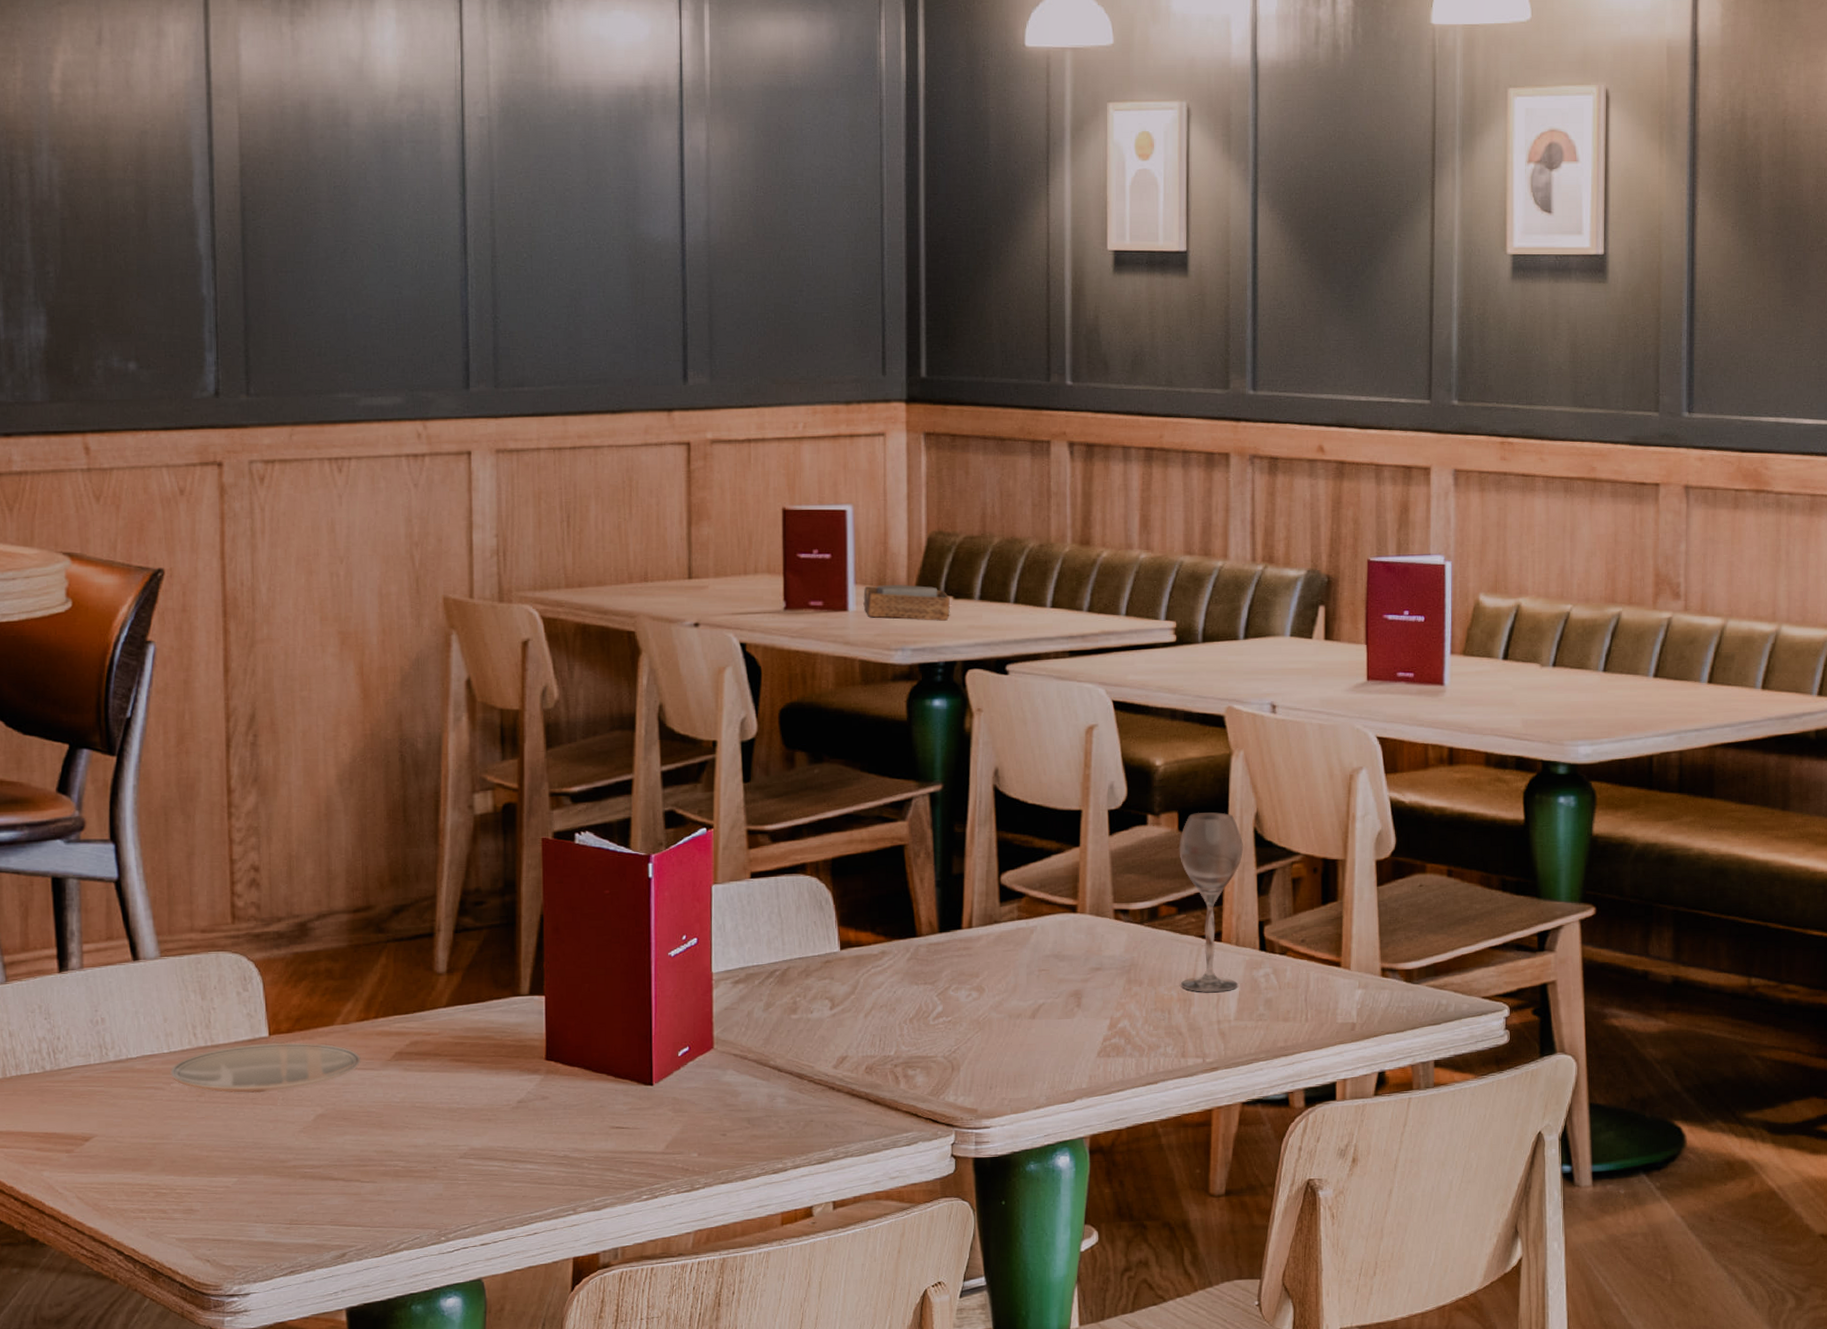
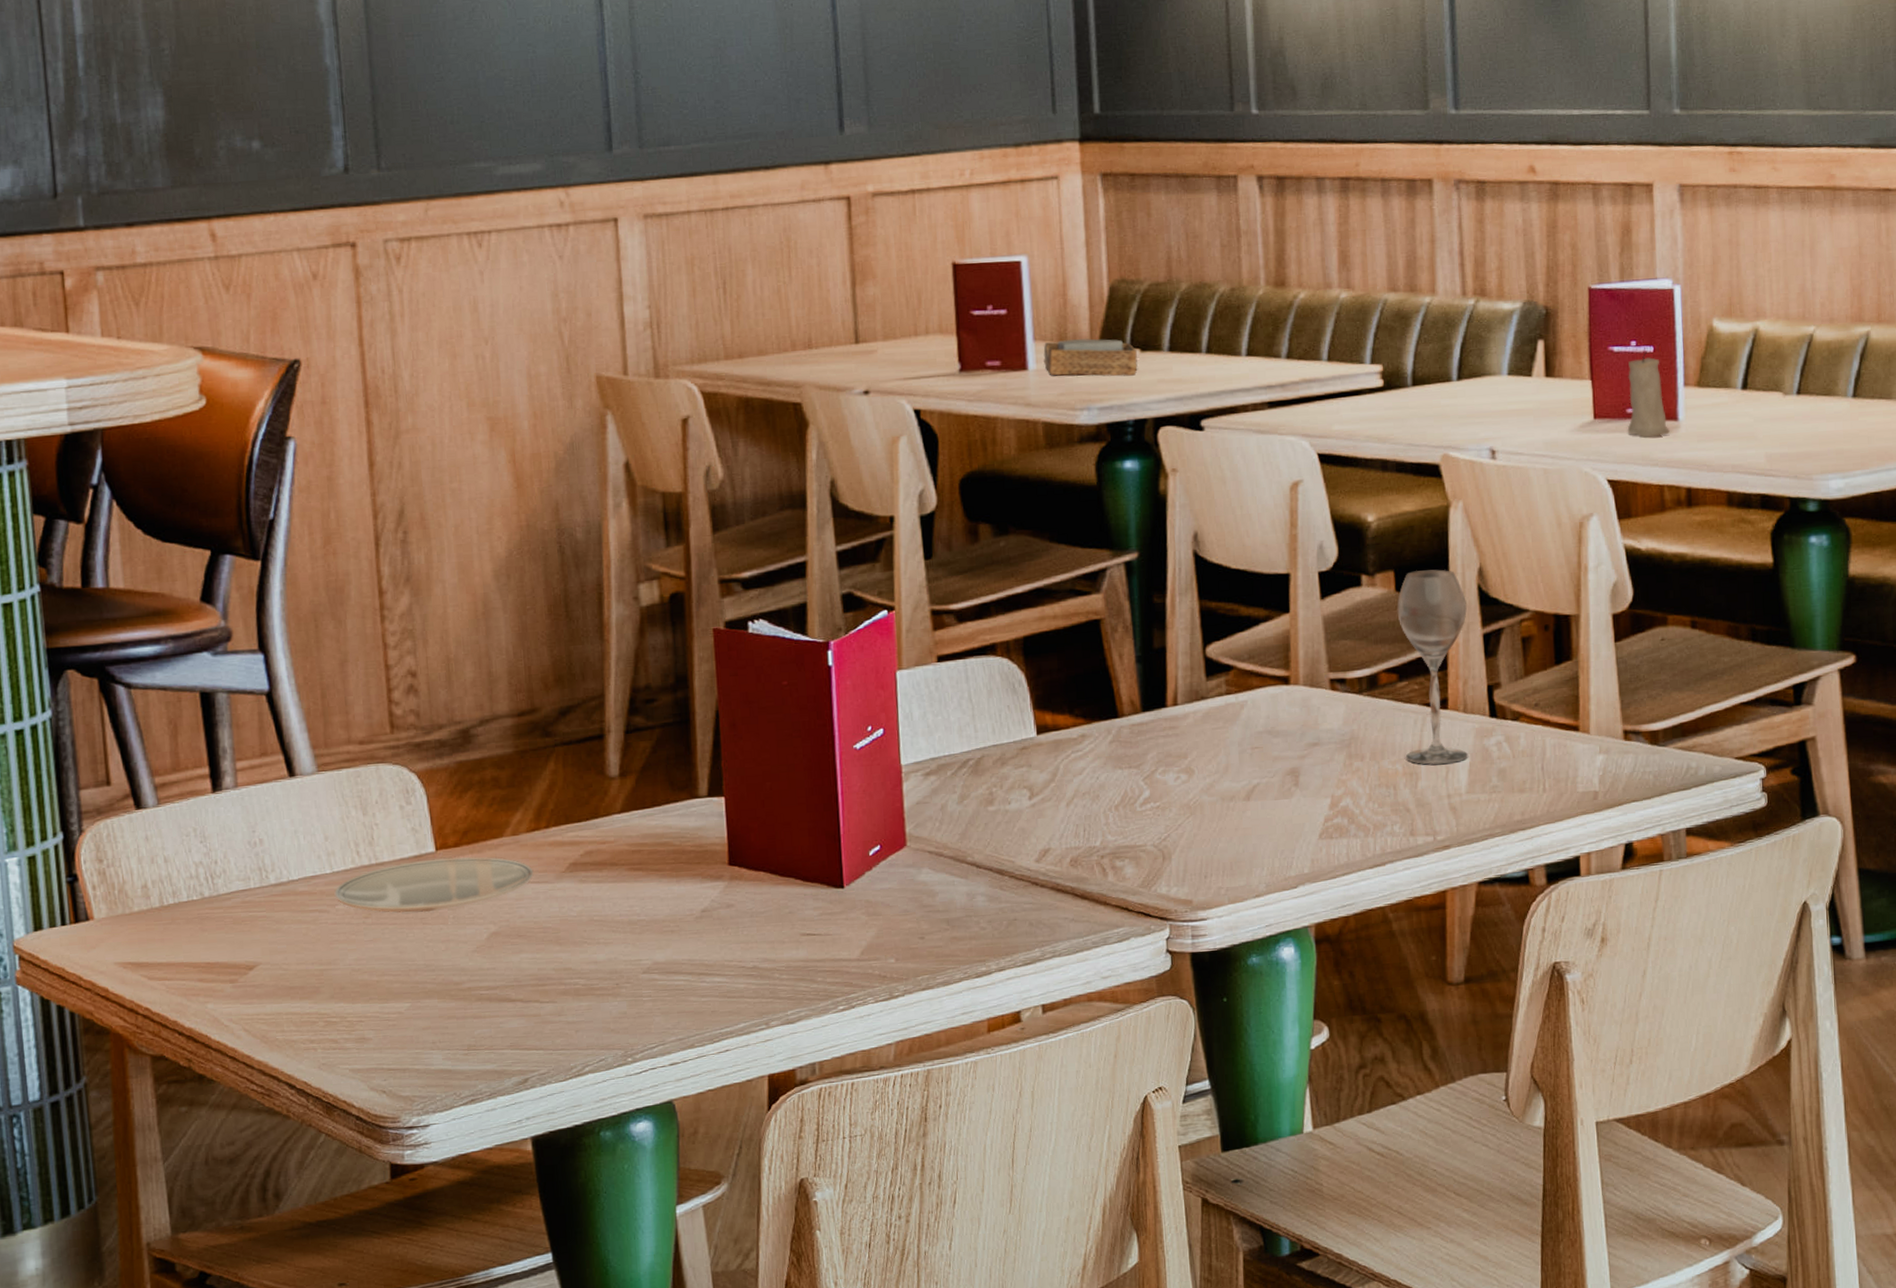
candle: none [1397,620,1436,700] -> present [1627,350,1670,438]

